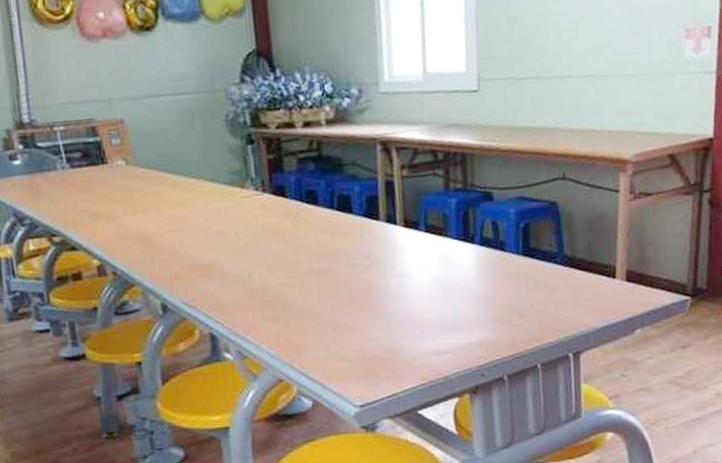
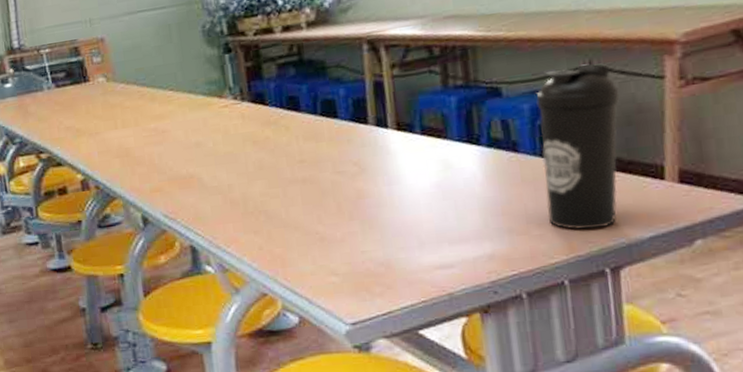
water bottle: none [521,176,585,321] -> present [536,64,620,230]

